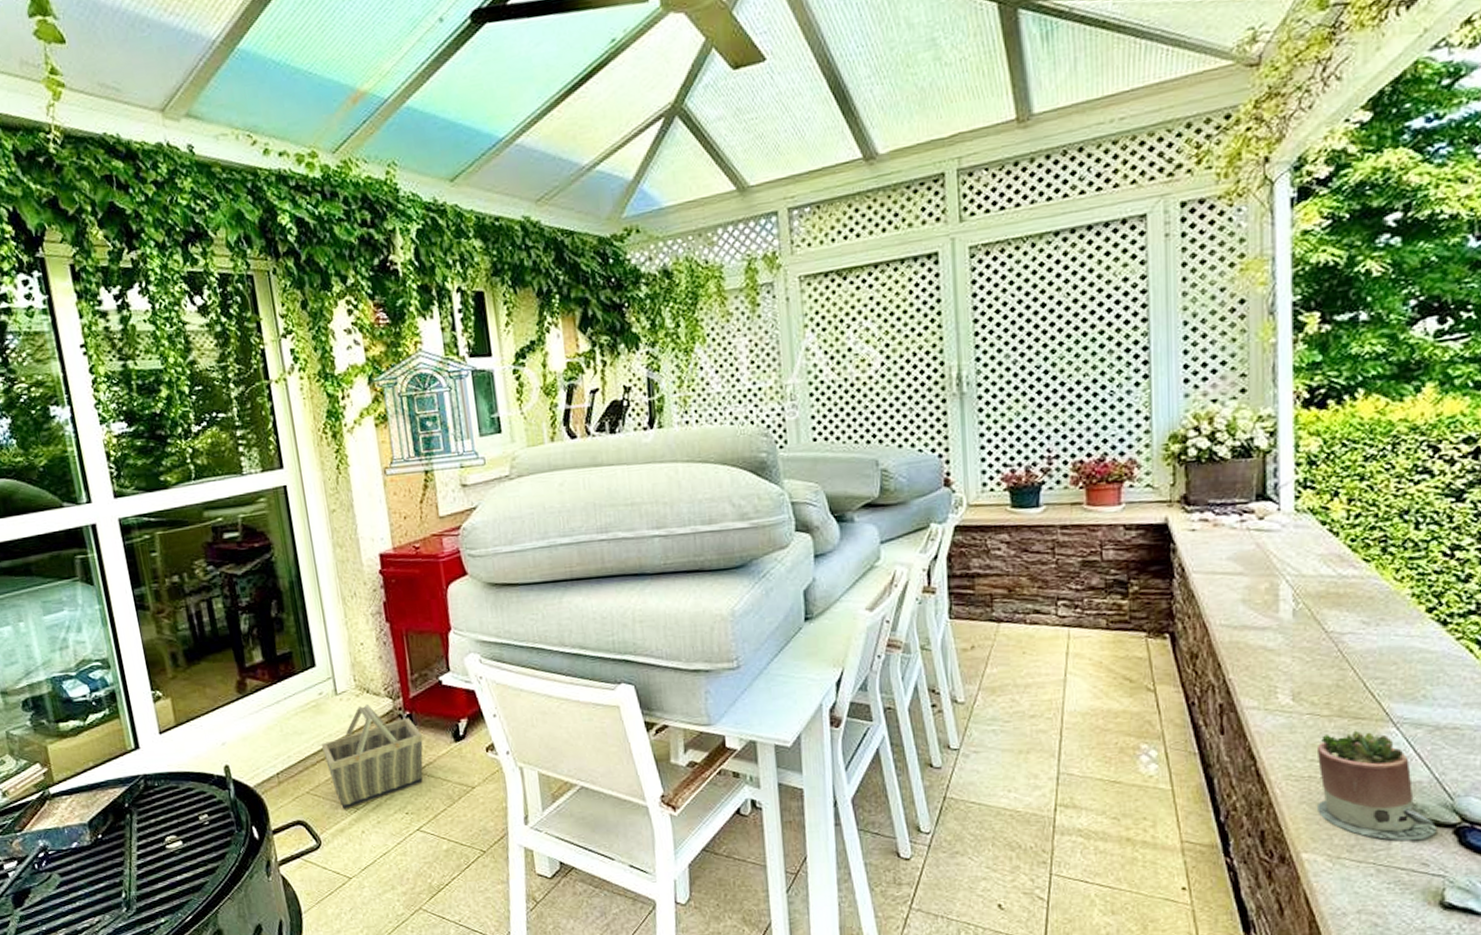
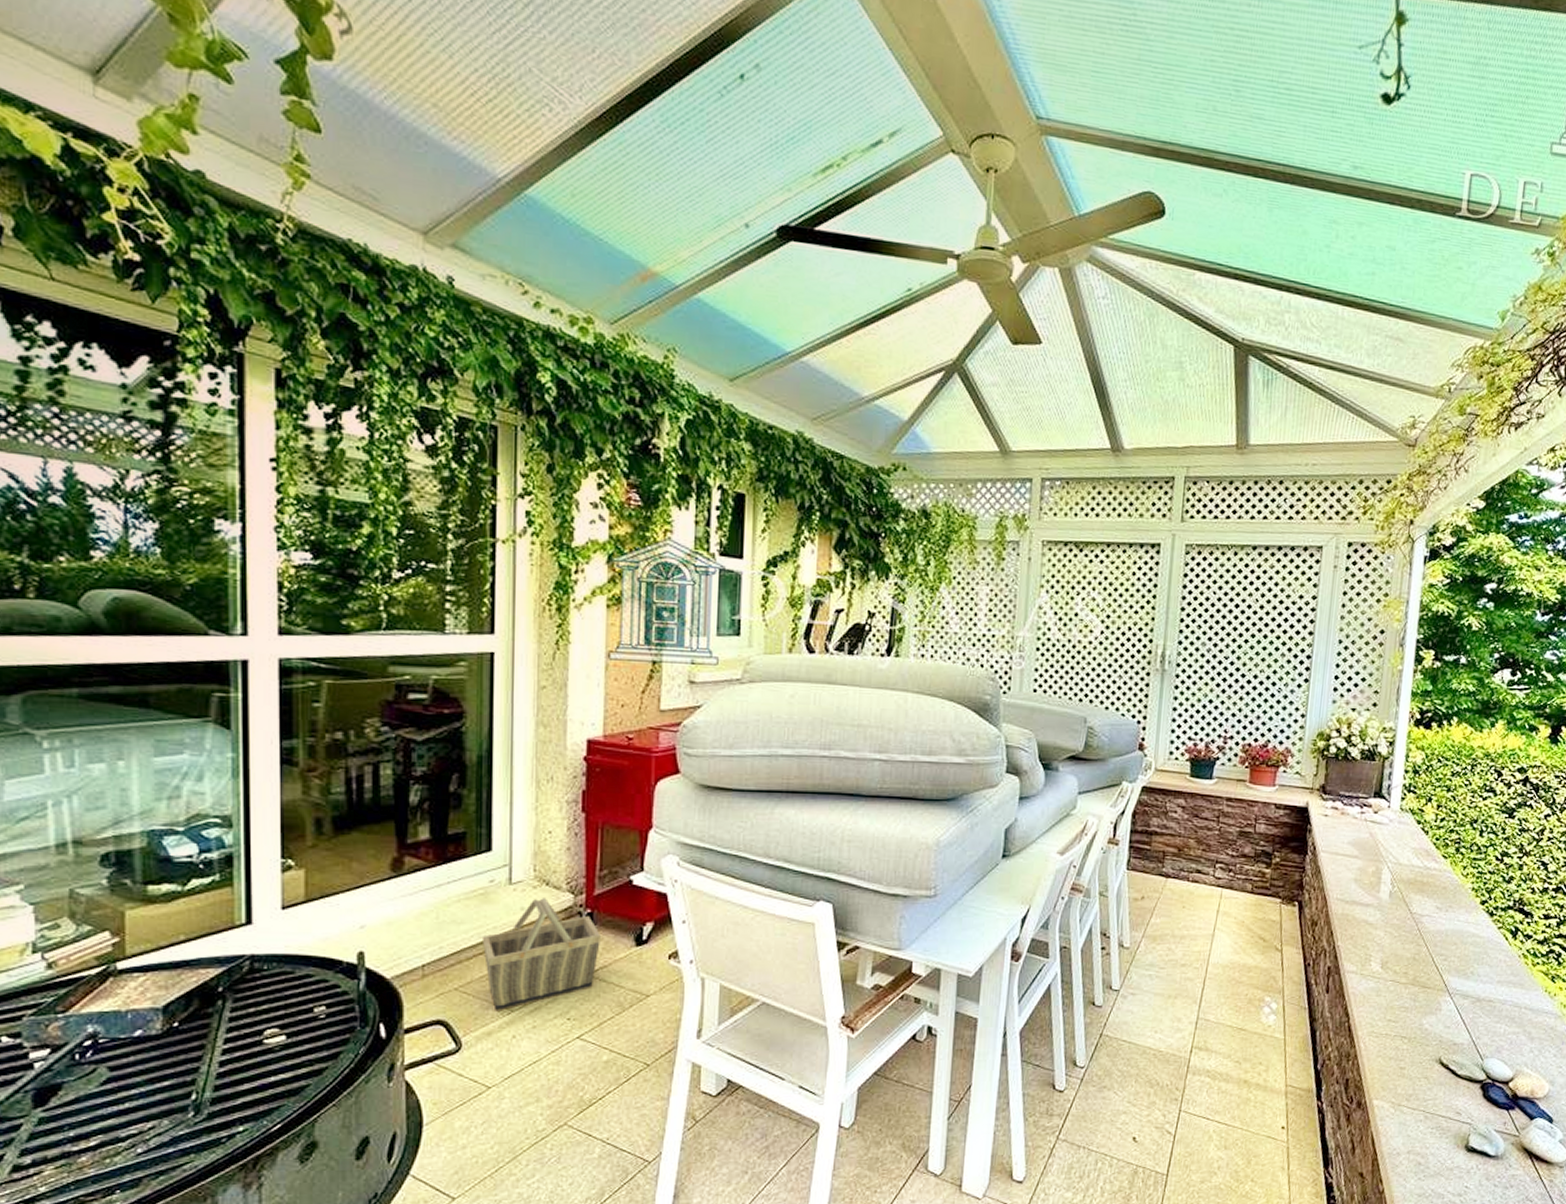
succulent planter: present [1316,730,1438,841] -> none [1389,997,1470,1093]

